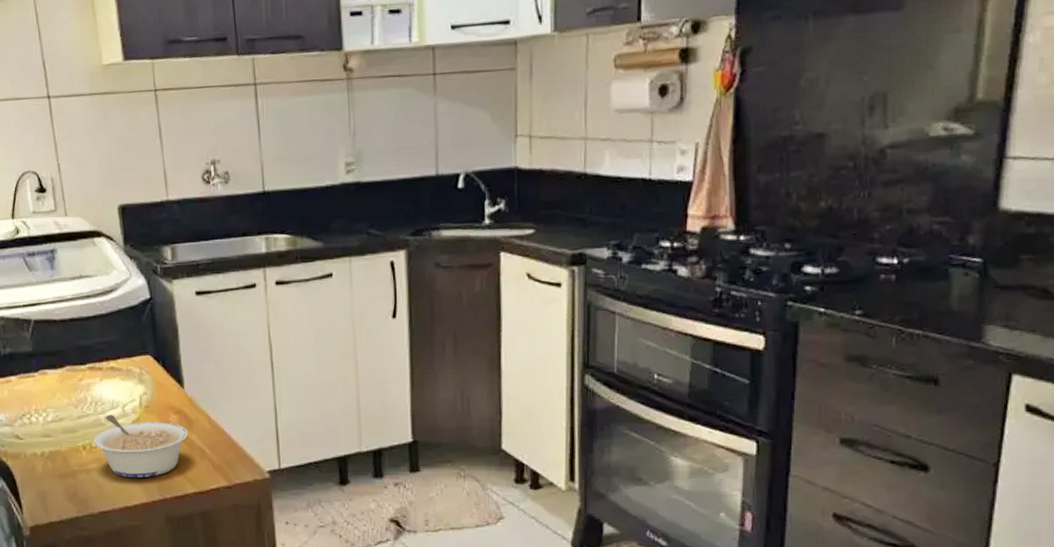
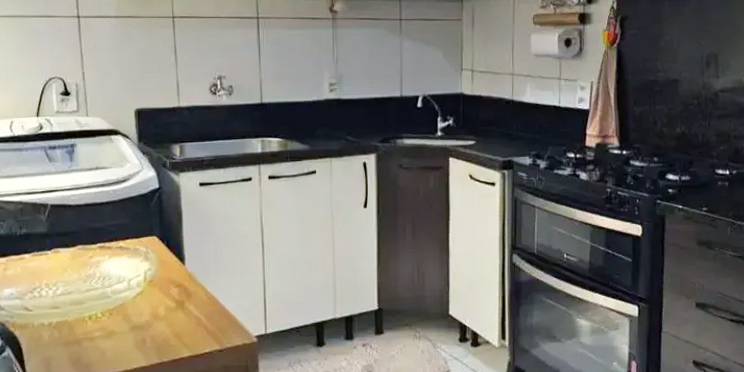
legume: present [93,414,189,478] -> none [98,288,187,344]

